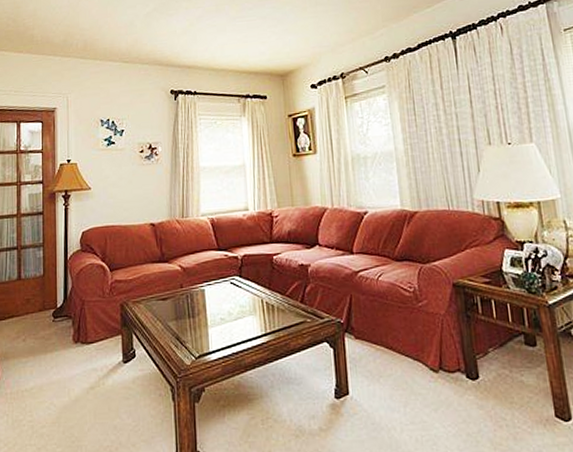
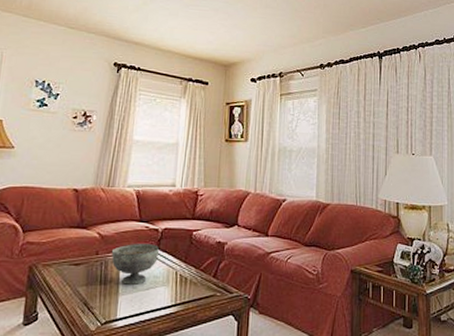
decorative bowl: none [194,272,242,316] -> present [111,243,159,285]

